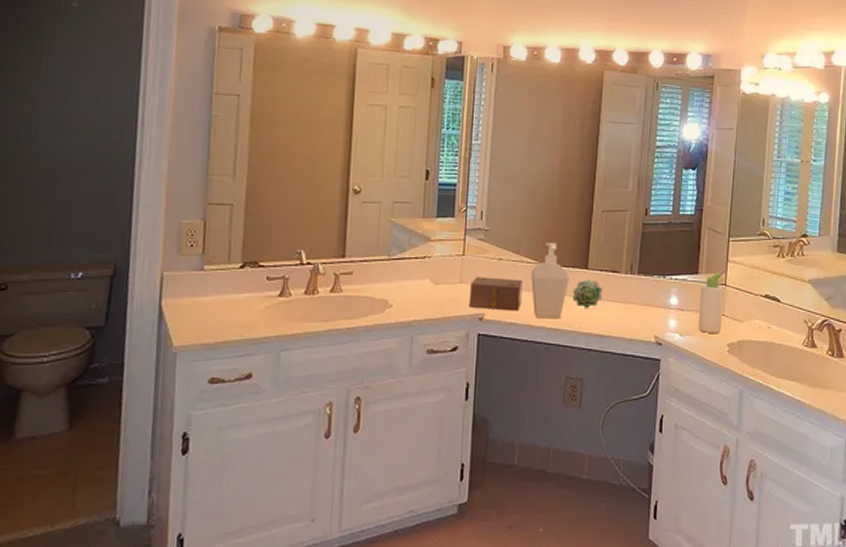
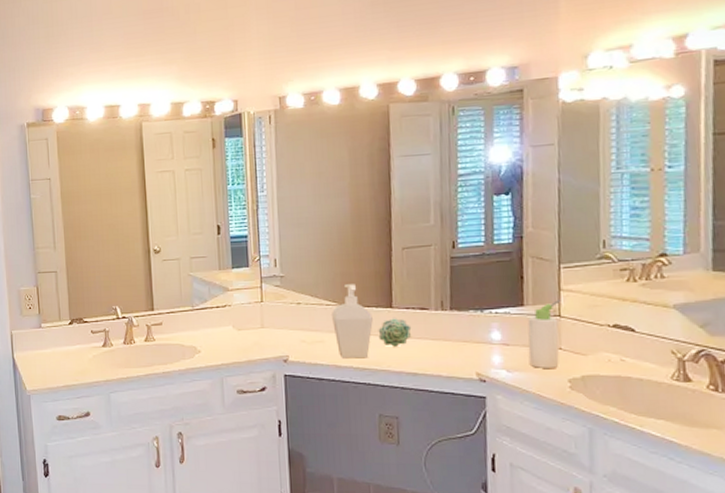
jewelry box: present [468,277,523,311] -> none [272,321,325,352]

